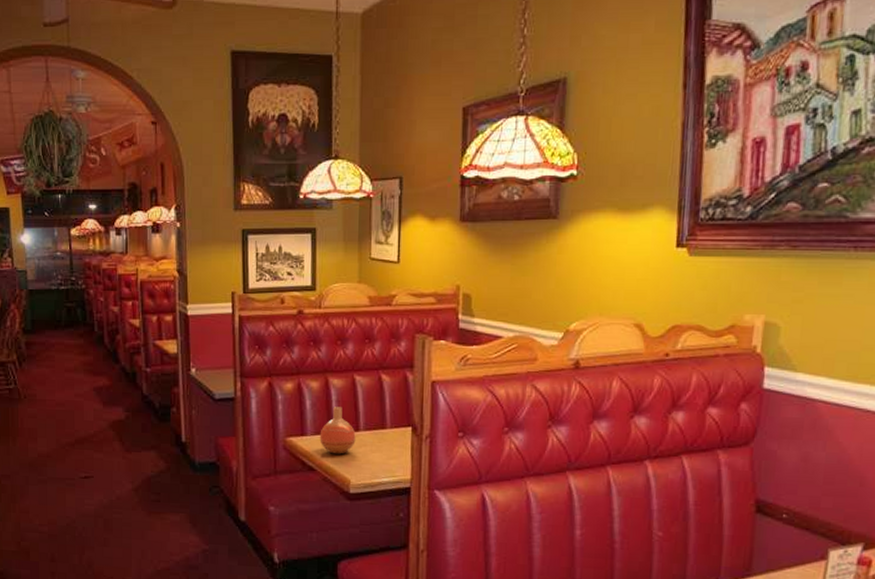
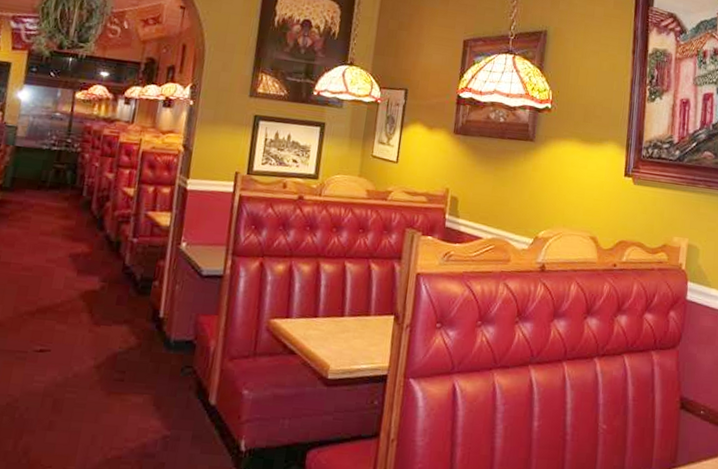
vase: present [319,407,356,455] -> none [304,291,341,339]

